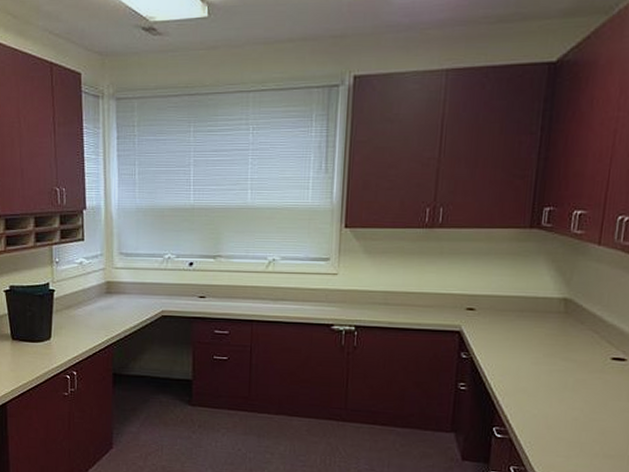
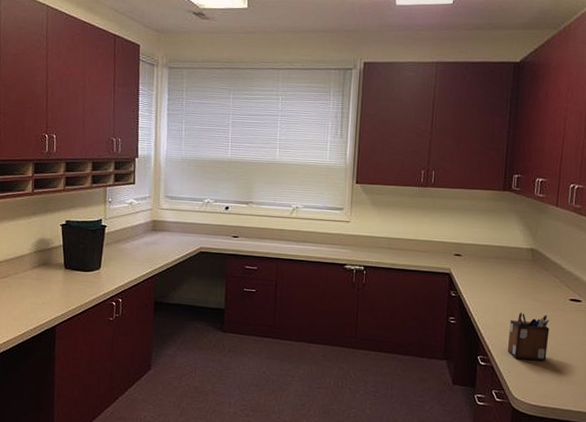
desk organizer: none [531,374,584,431] -> present [508,312,550,361]

